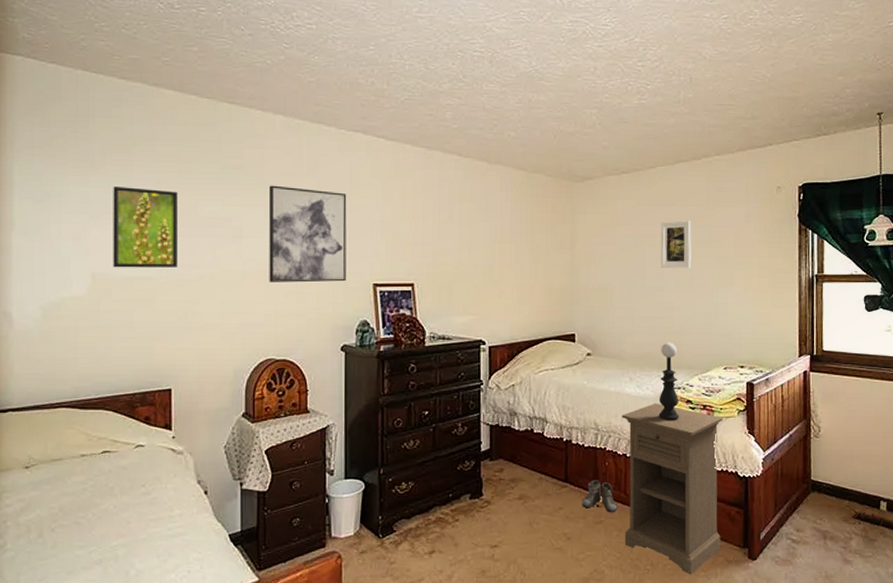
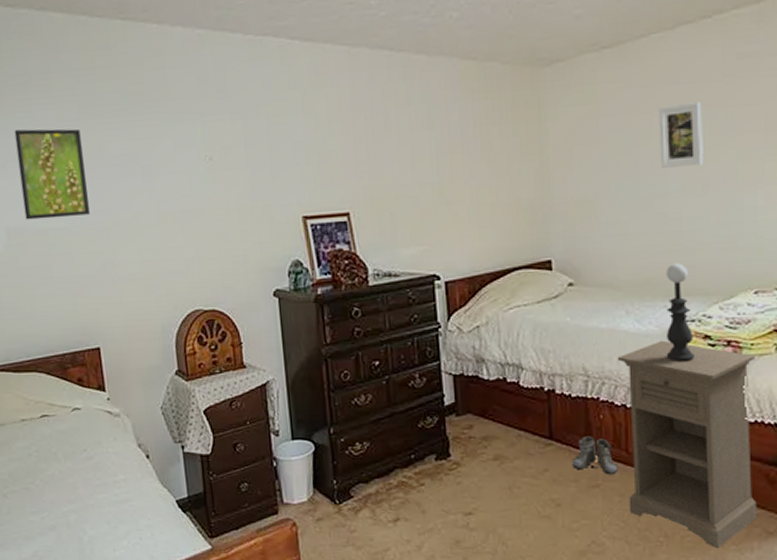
wall art: present [269,185,347,283] -> none [176,110,271,223]

